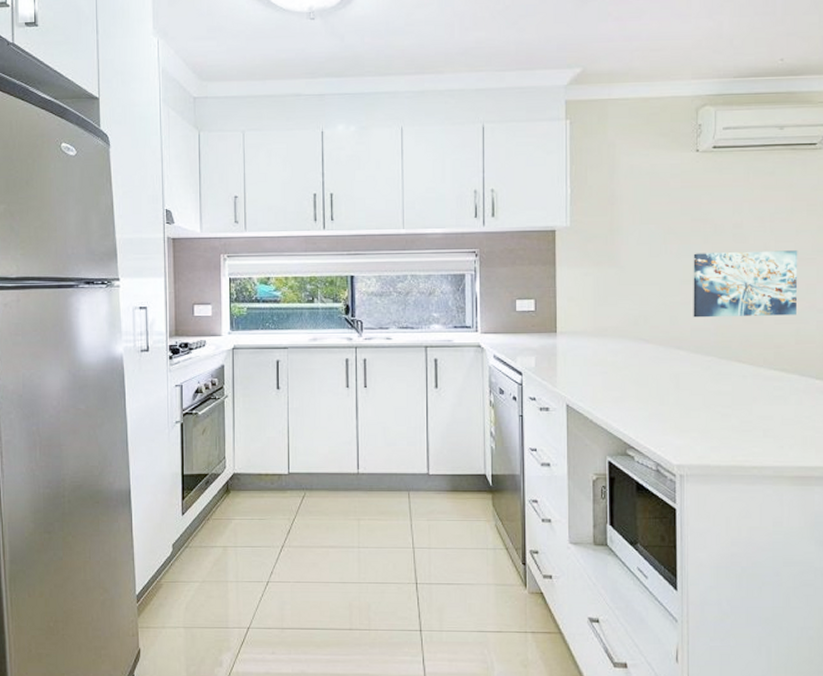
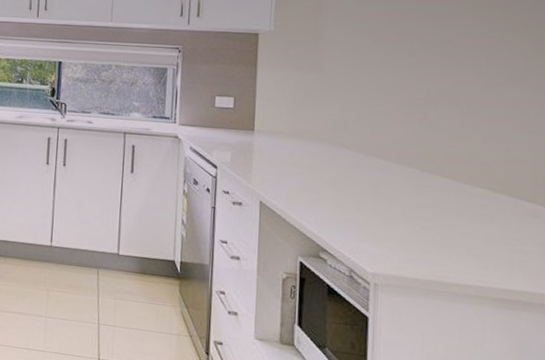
wall art: present [693,250,798,318] -> none [395,65,511,135]

